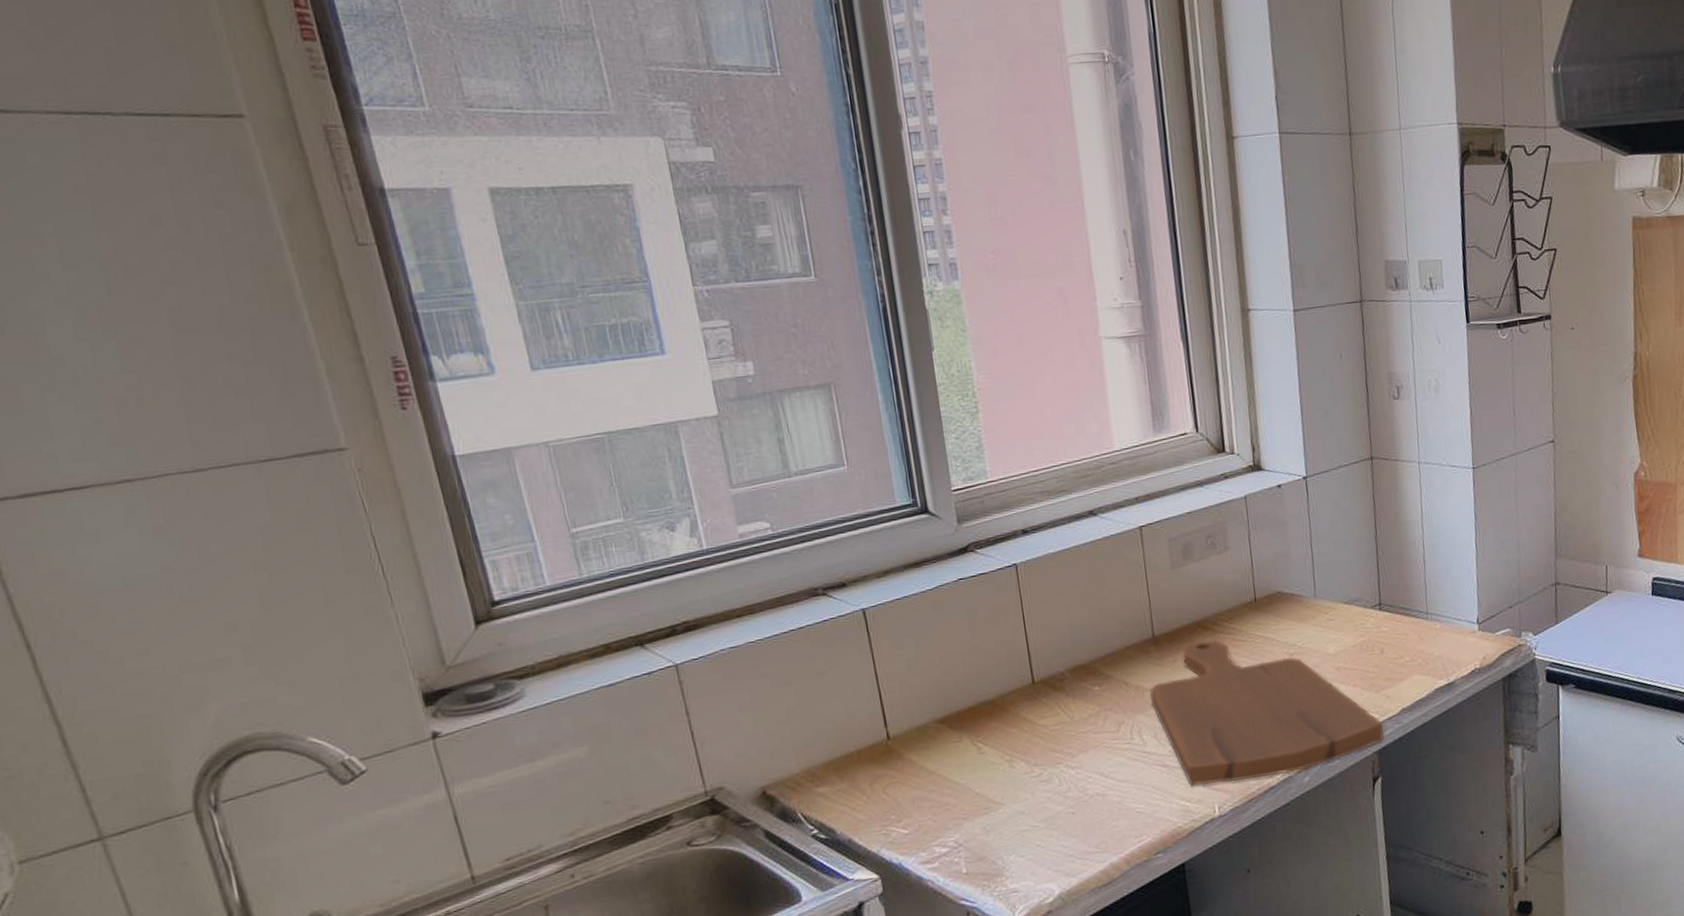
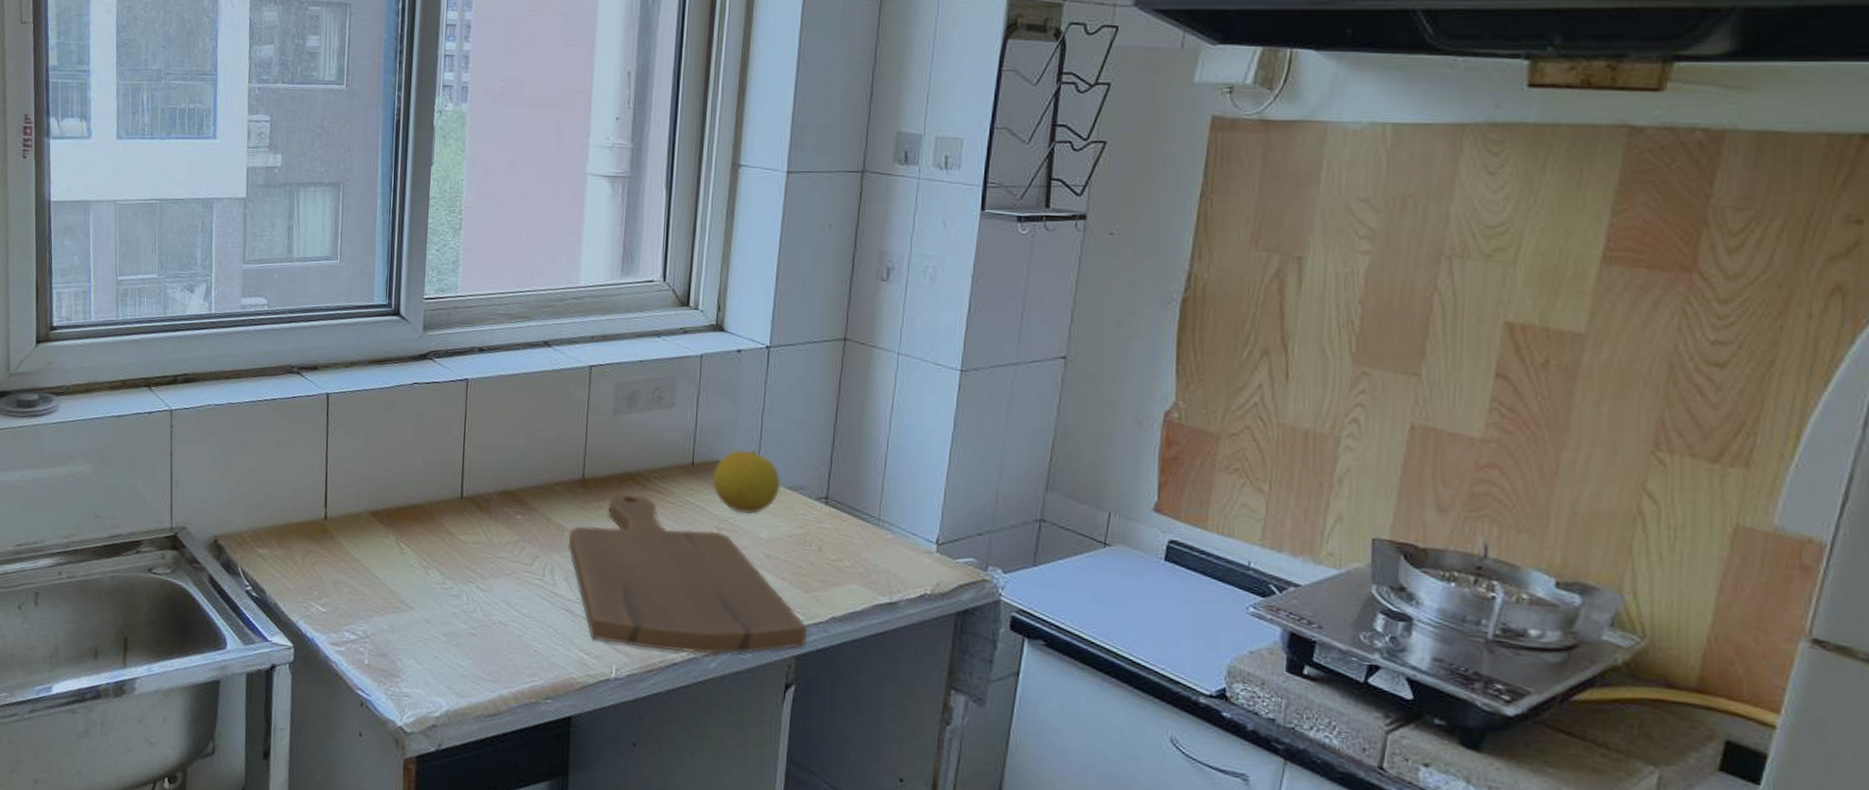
fruit: none [1276,574,1339,635] -> present [713,449,780,514]

